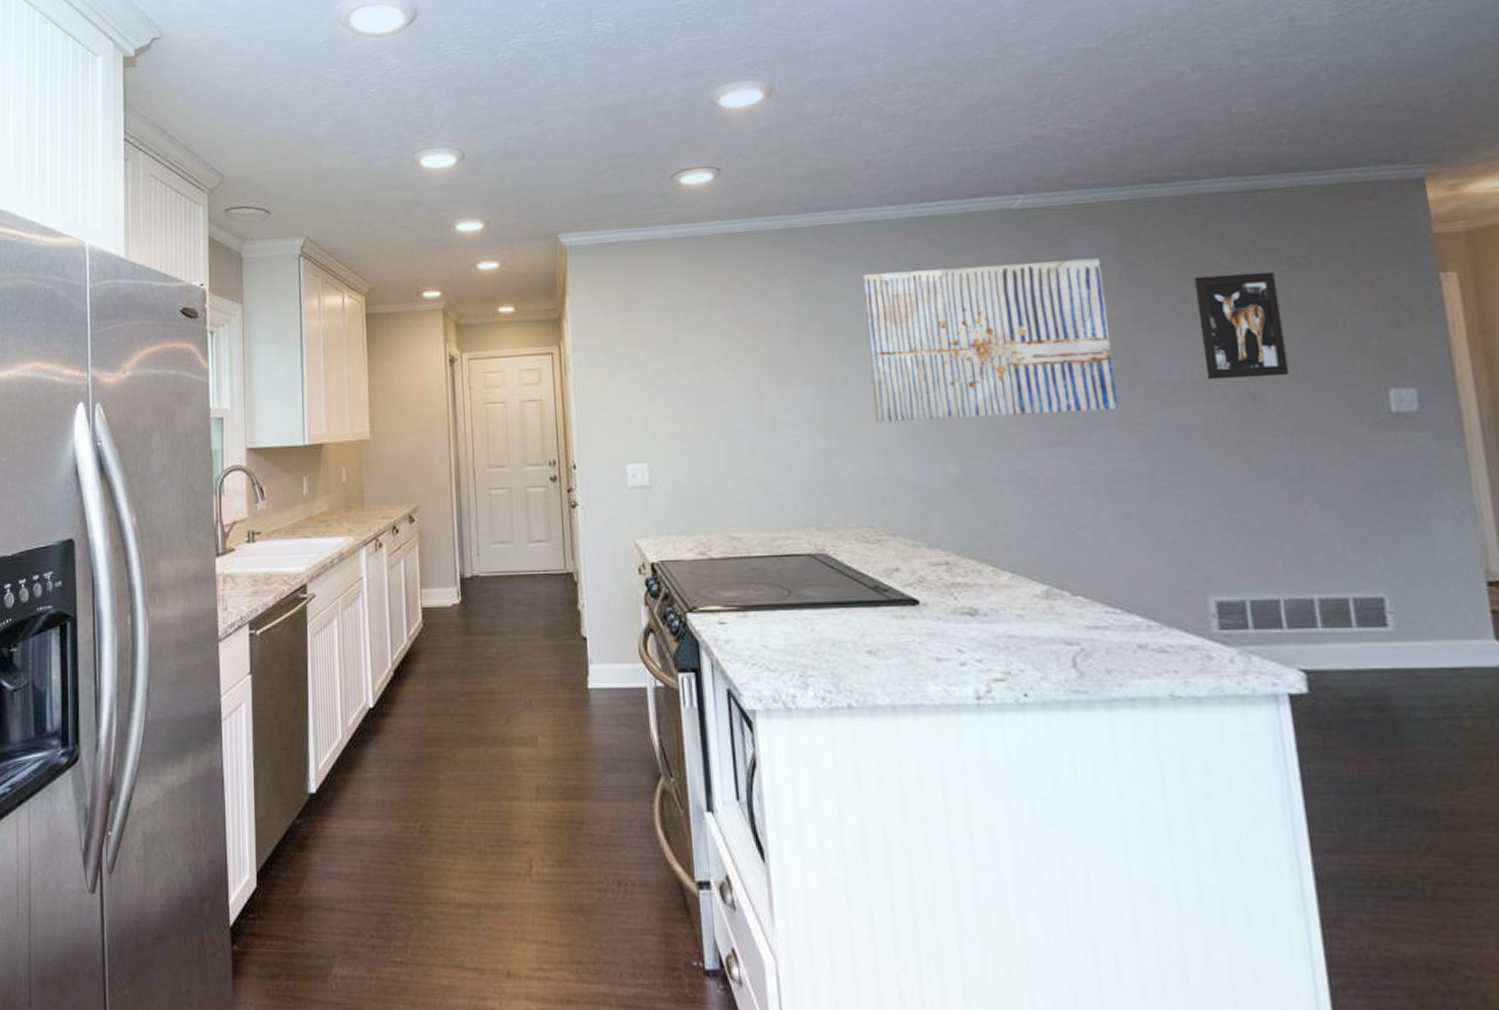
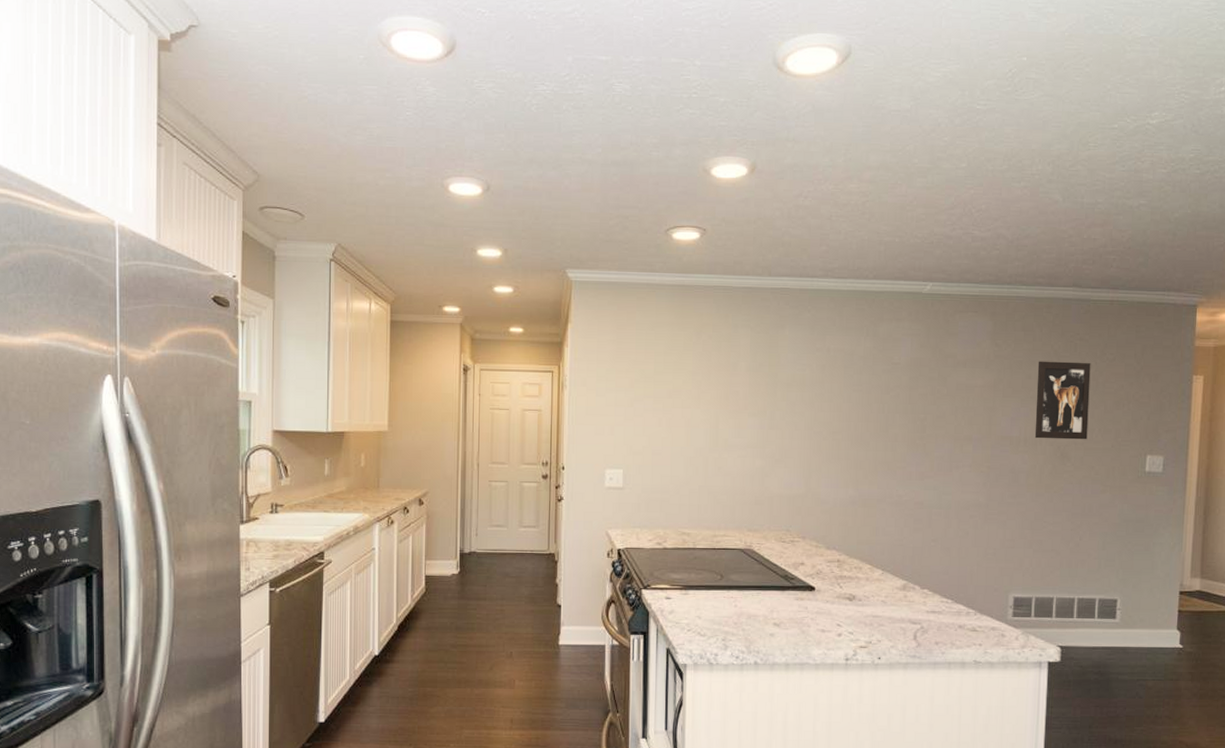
wall art: present [861,258,1119,423] -> none [801,332,978,455]

